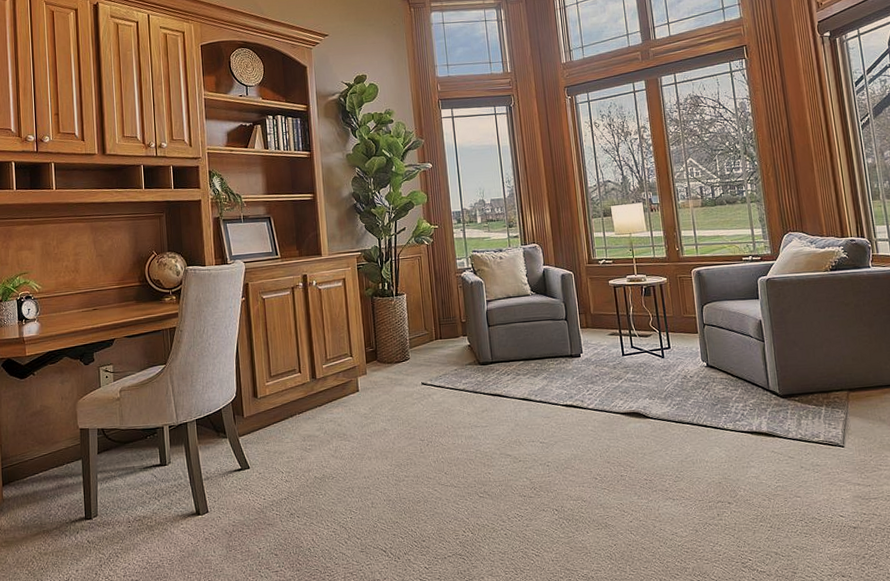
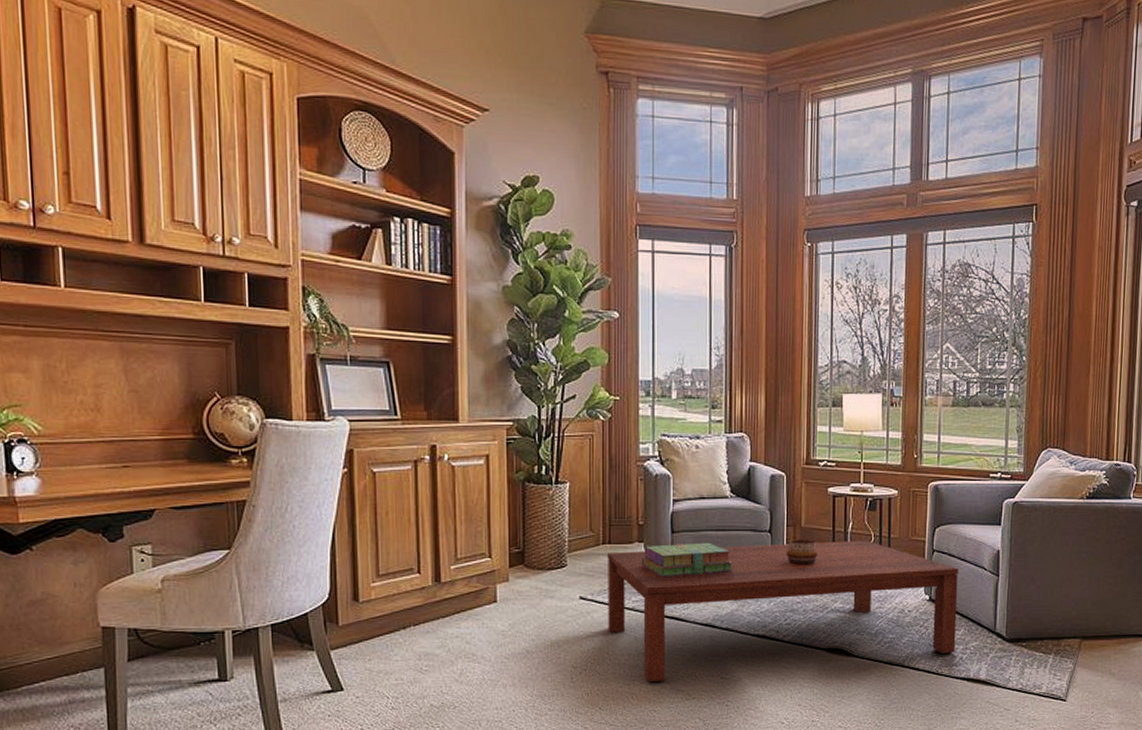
coffee table: none [439,320,736,450] -> present [606,540,959,683]
stack of books: none [466,332,540,363] -> present [641,542,733,578]
decorative bowl: none [581,323,608,345] -> present [786,539,818,565]

